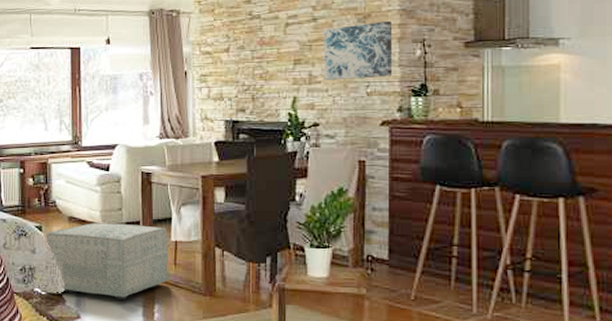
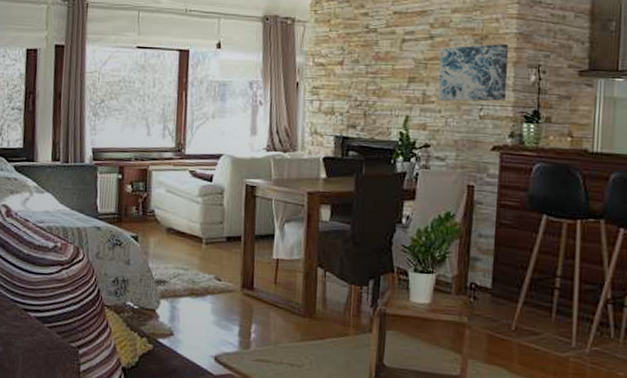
ottoman: present [46,223,168,301] -> none [142,235,270,319]

